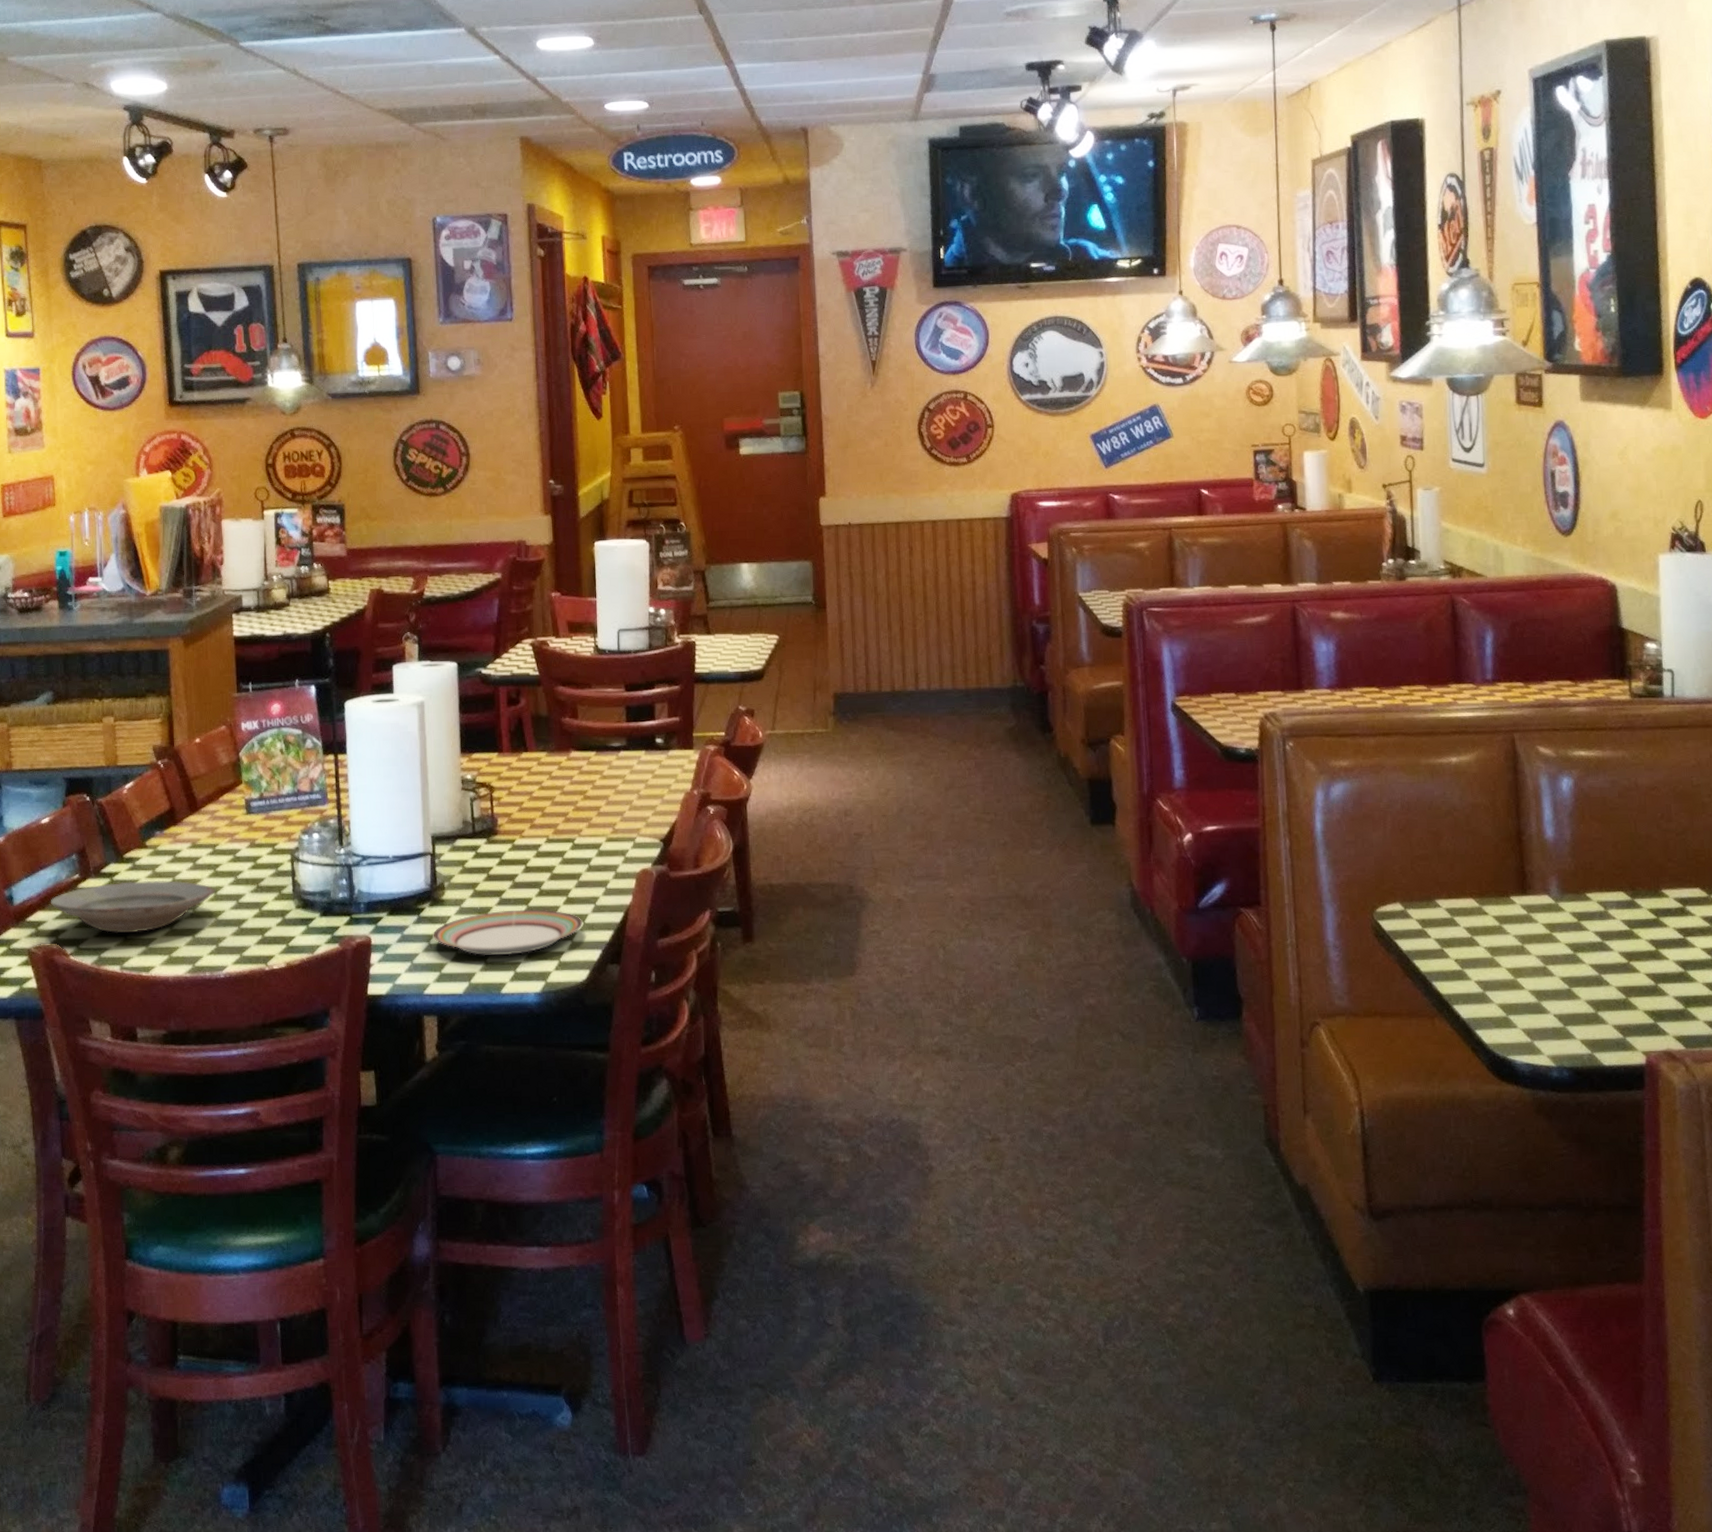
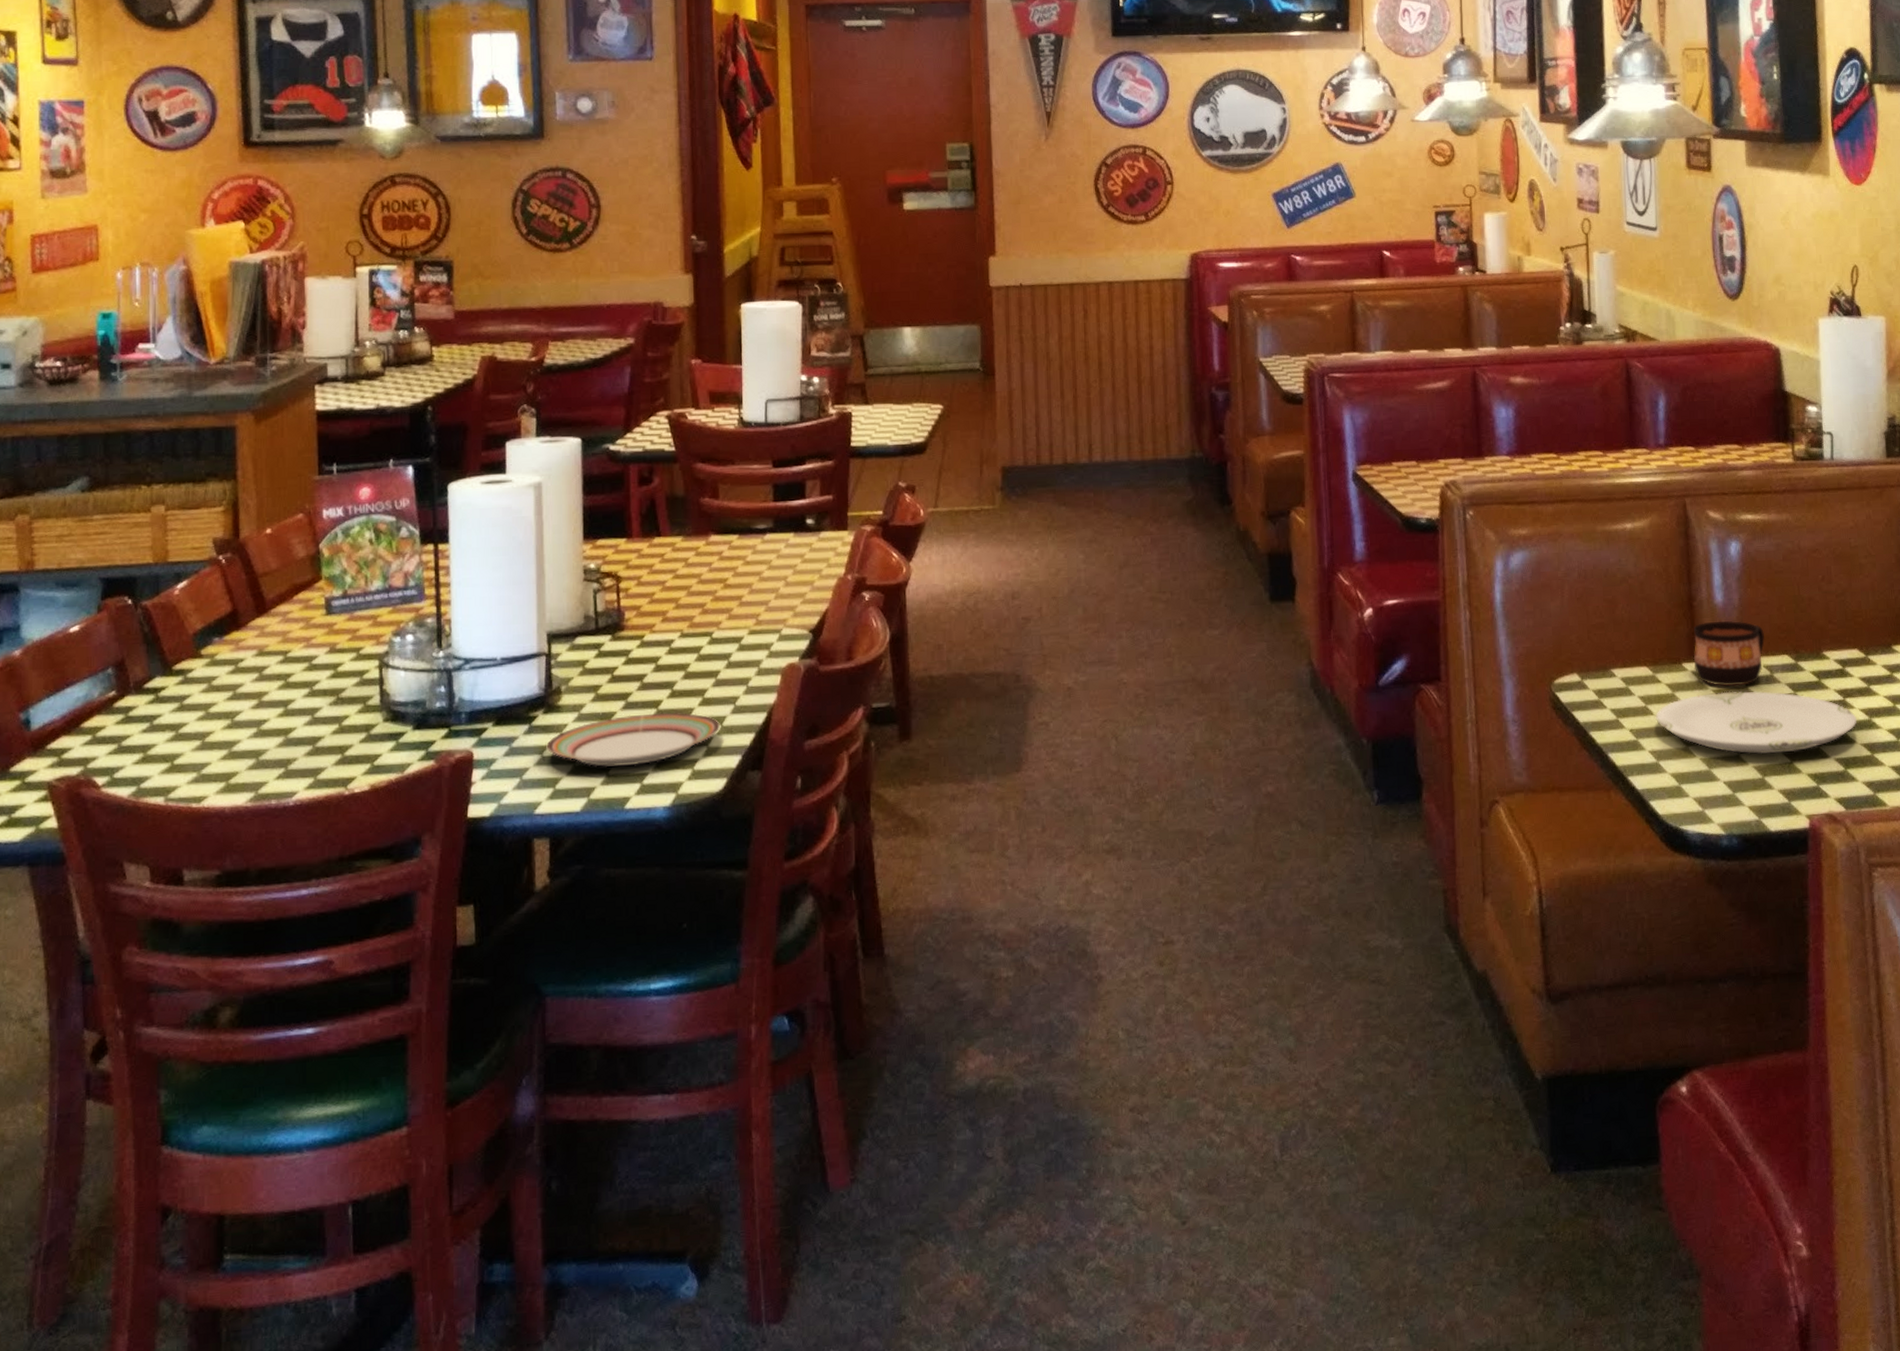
plate: present [50,880,215,934] -> none [77,694,285,759]
plate: none [1482,925,1699,990] -> present [1656,691,1857,755]
cup: none [1522,855,1598,921] -> present [1693,620,1764,687]

